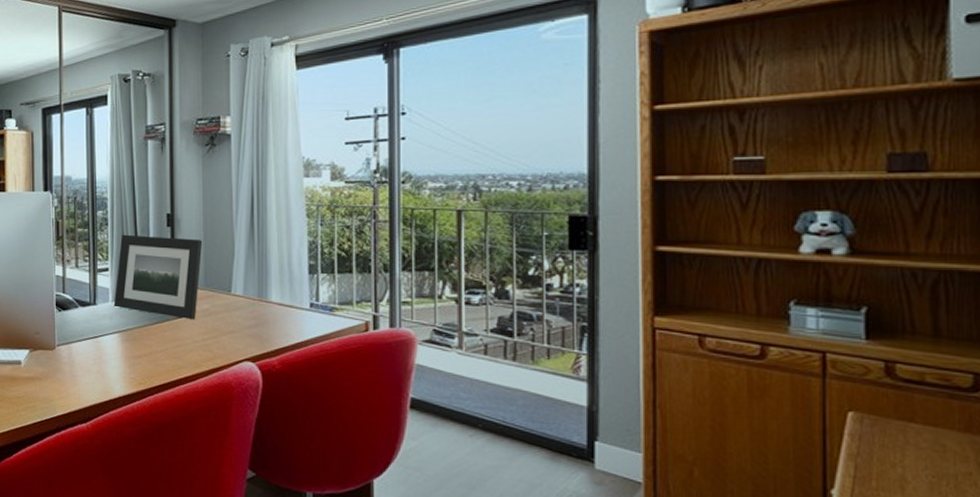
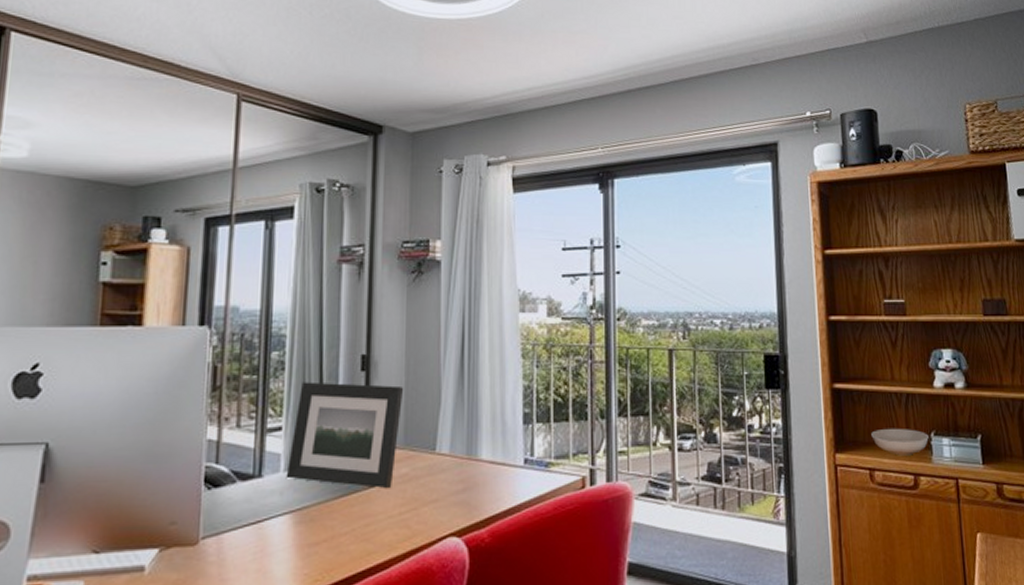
bowl: none [704,294,786,324] -> present [871,428,929,456]

